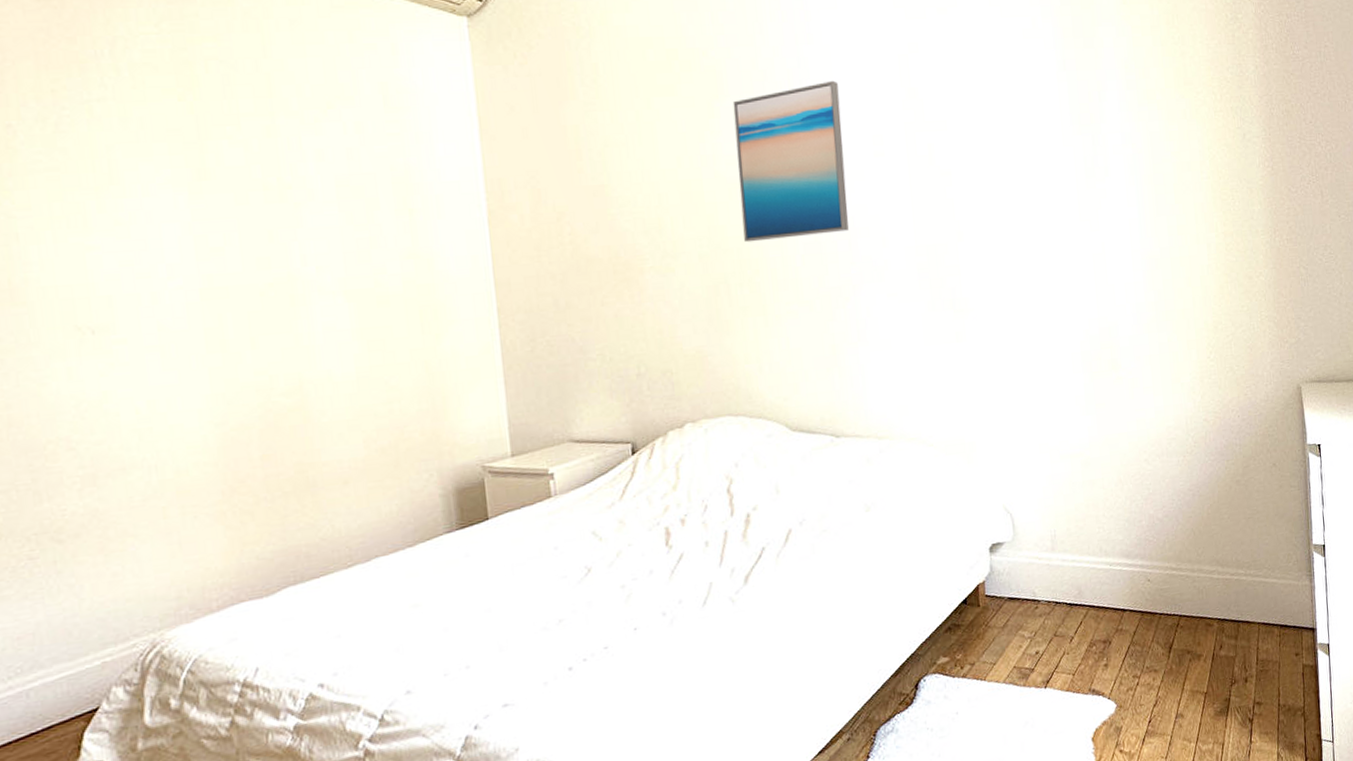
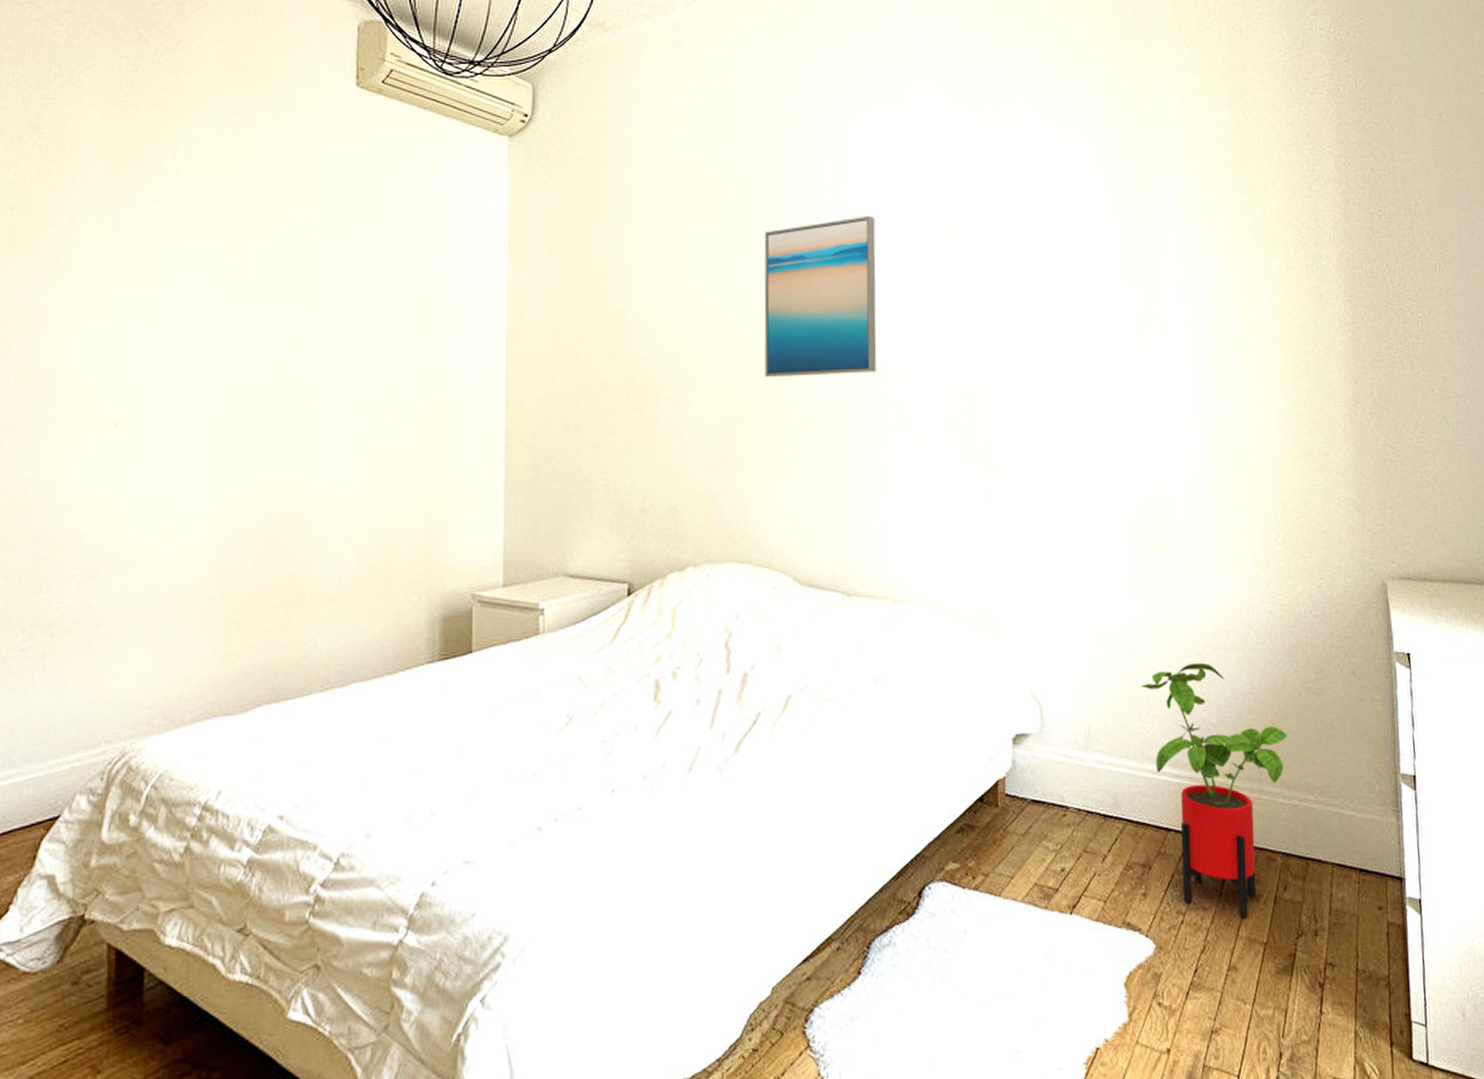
house plant: none [1098,467,1221,675] -> present [1142,662,1287,919]

